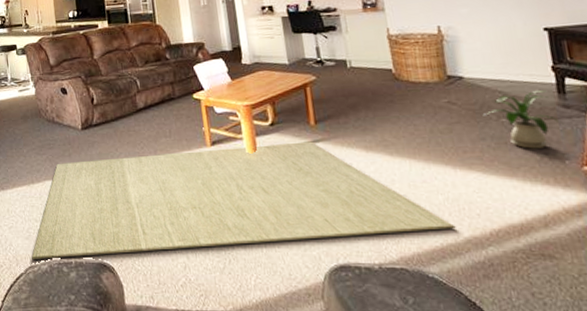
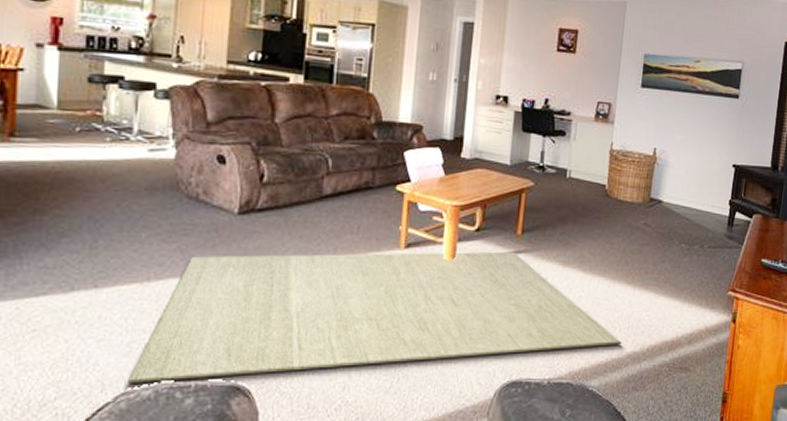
house plant: present [484,90,564,149] -> none [670,221,725,274]

